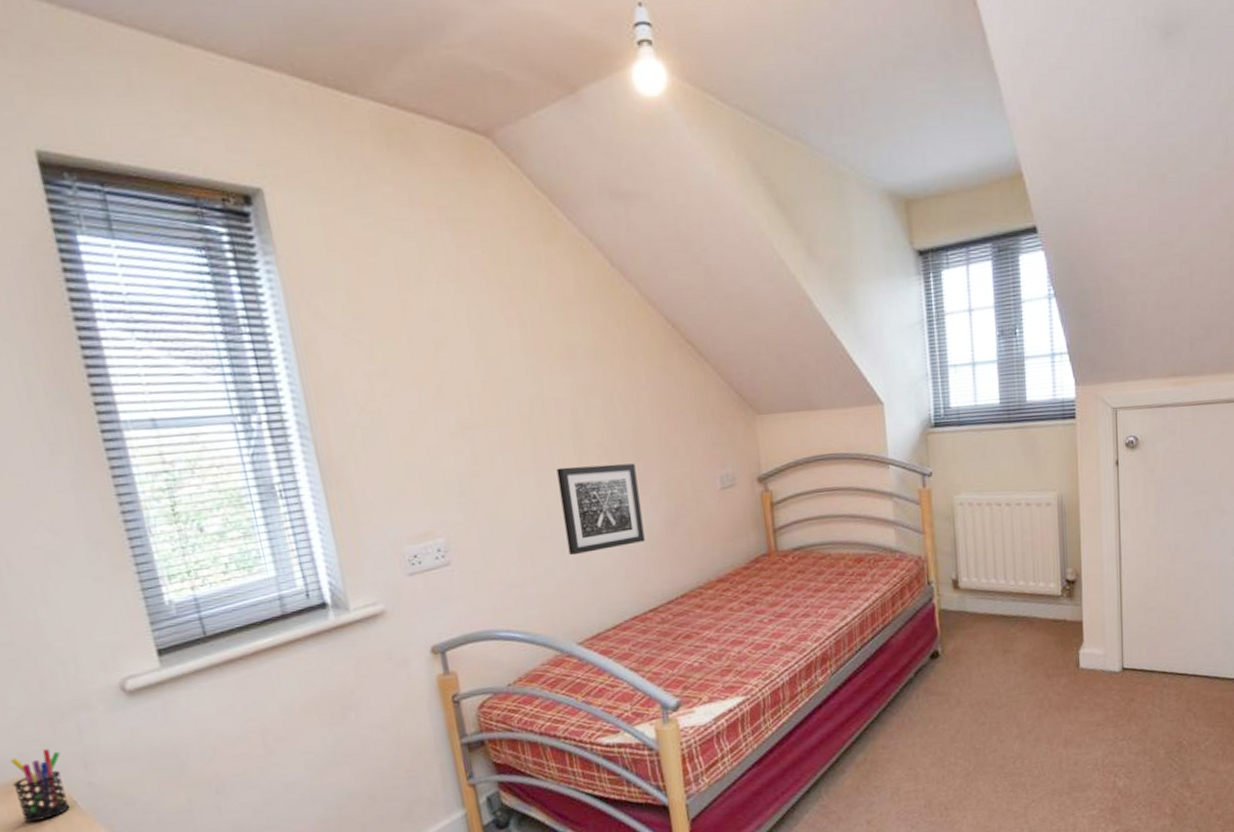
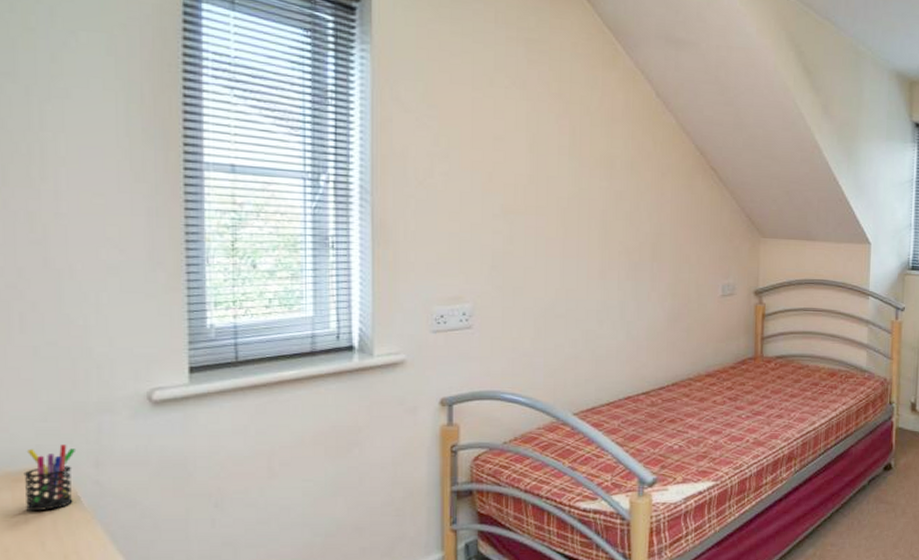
wall art: present [556,463,645,556] -> none [579,258,650,336]

